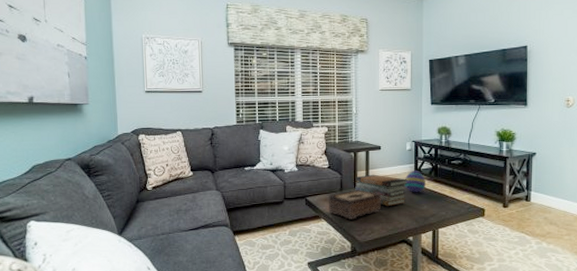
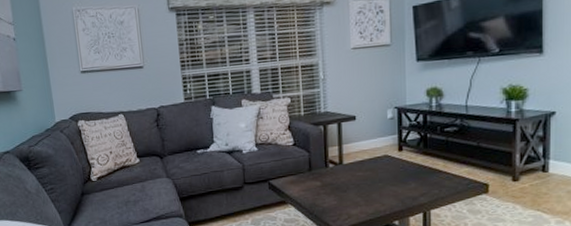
tissue box: present [329,190,381,220] -> none [295,169,359,204]
book stack: present [355,174,409,207] -> none [326,149,392,187]
decorative egg: present [404,170,427,193] -> none [386,141,414,169]

